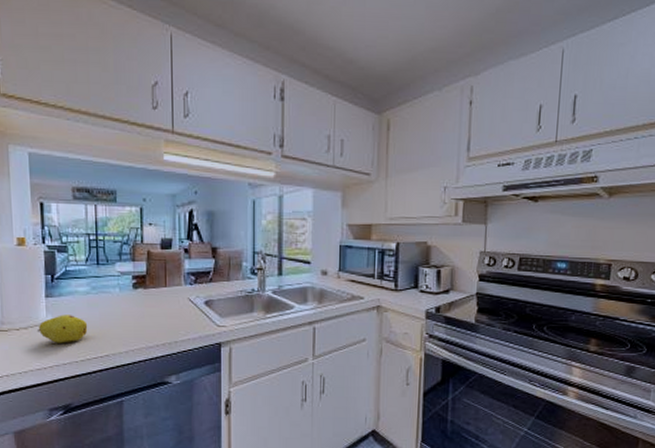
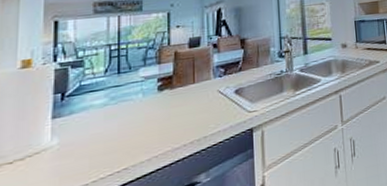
fruit: present [36,315,88,343] -> none [36,132,103,169]

